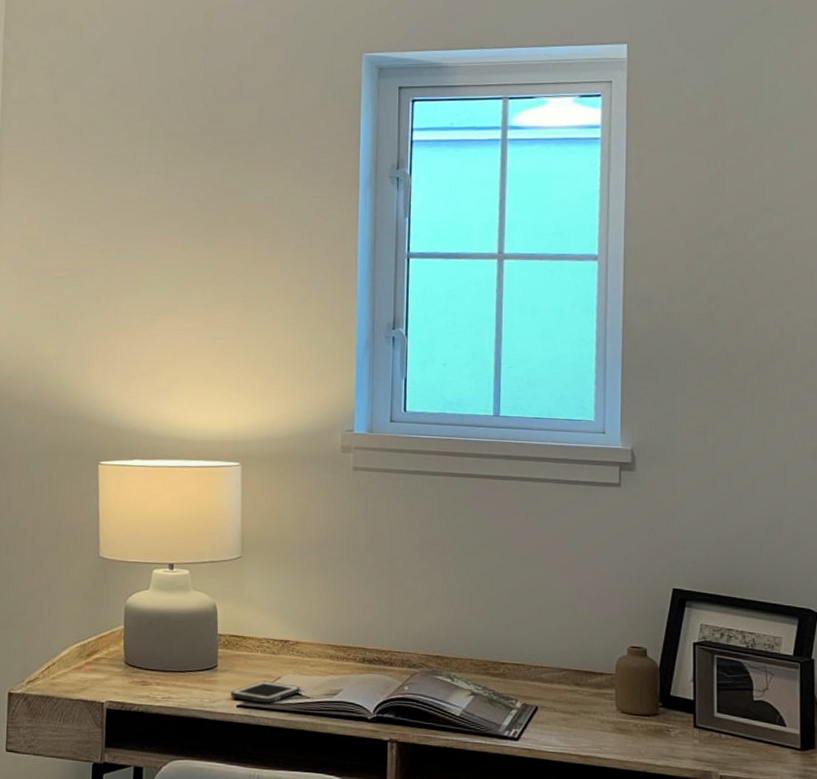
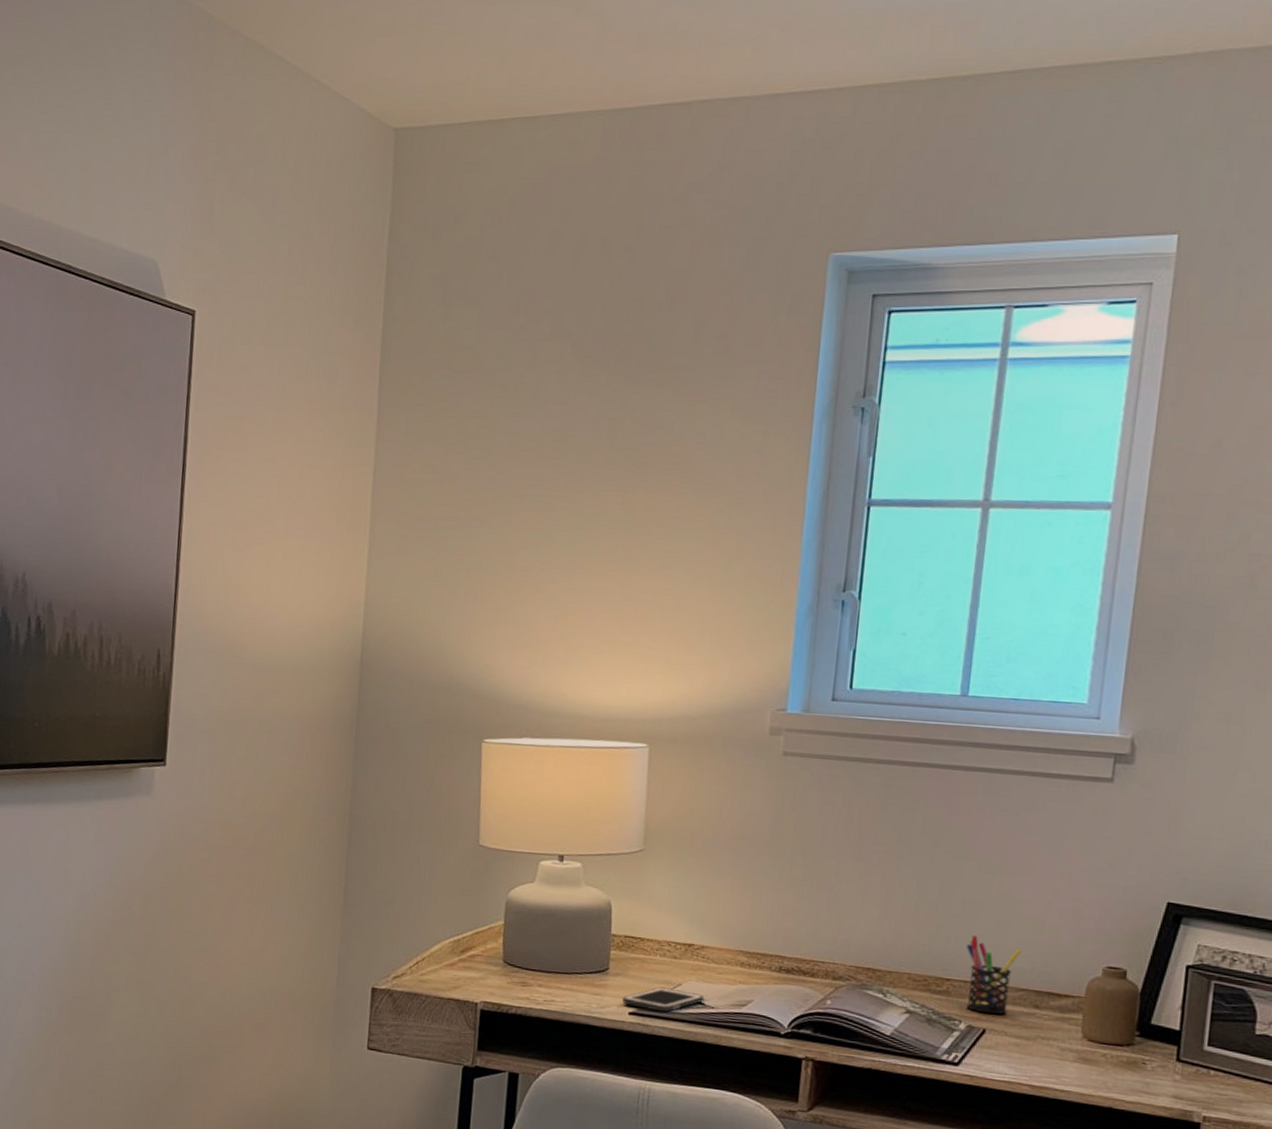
pen holder: none [516,623,562,693] -> present [966,936,1022,1015]

